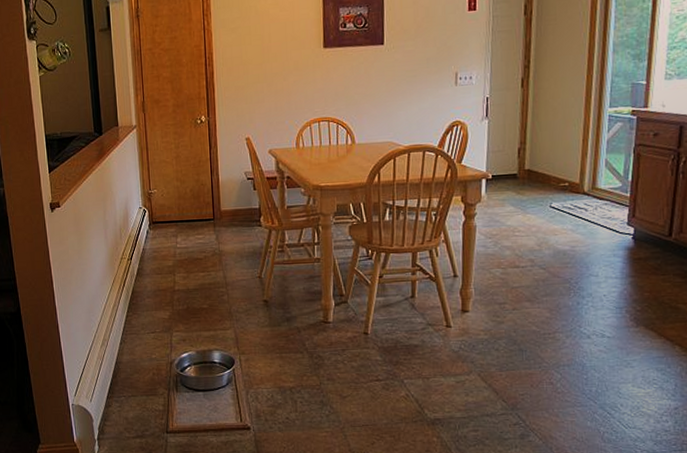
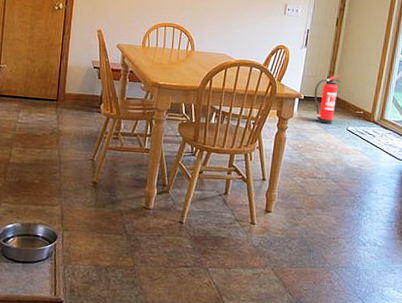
fire extinguisher: none [503,144,536,204] -> present [314,75,342,125]

